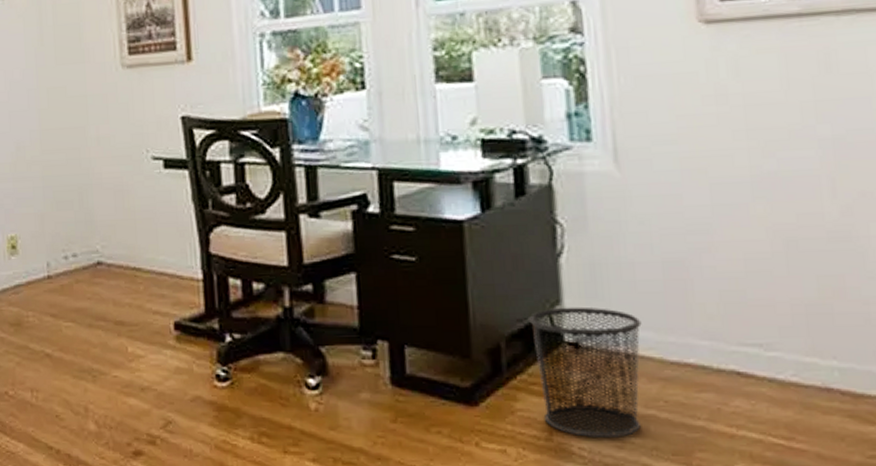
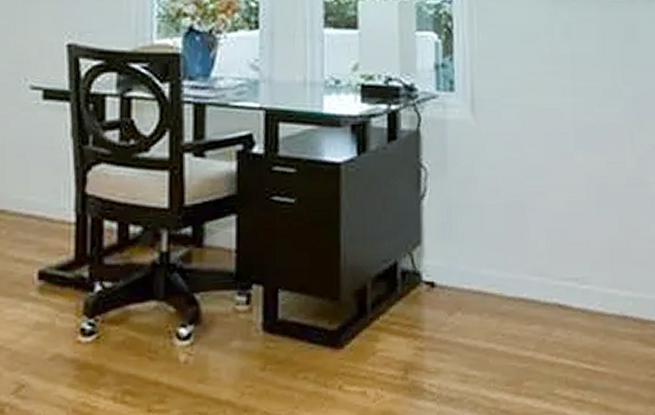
waste bin: present [529,307,642,439] -> none [393,247,487,374]

